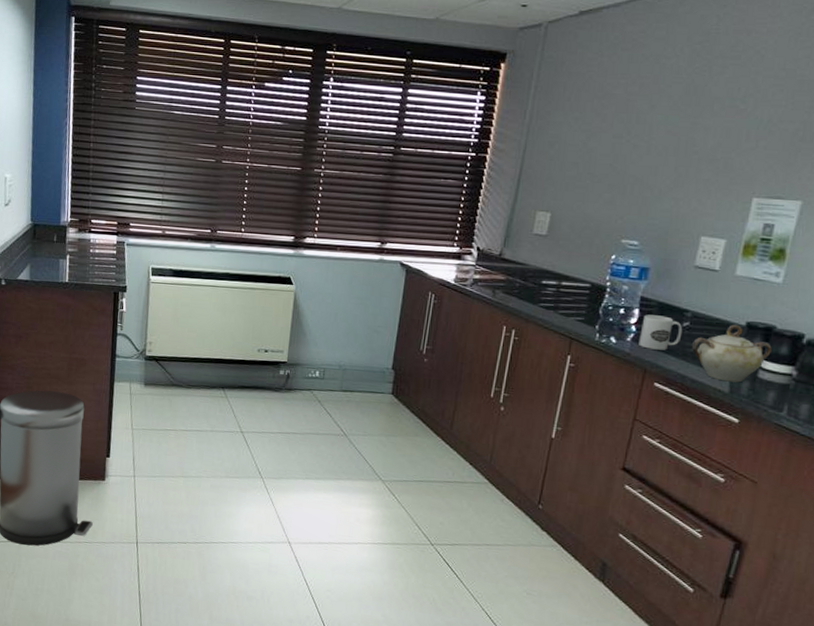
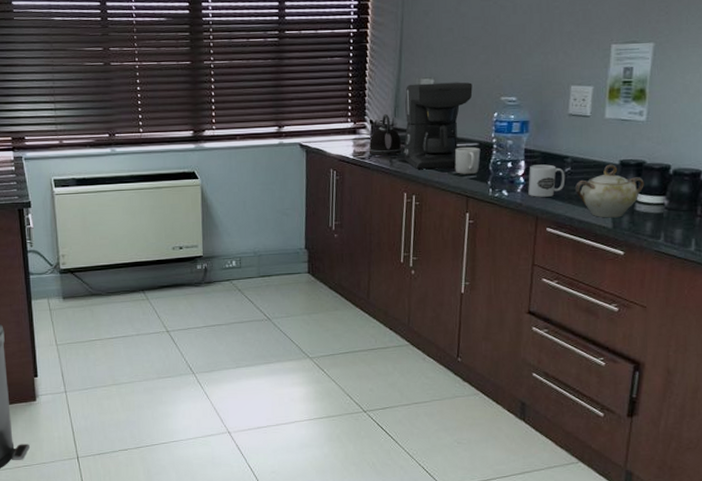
kettle: none [471,243,508,286] -> present [368,114,402,155]
coffee maker: none [508,215,592,306] -> present [403,82,473,169]
mug: none [561,286,592,316] -> present [454,146,481,174]

